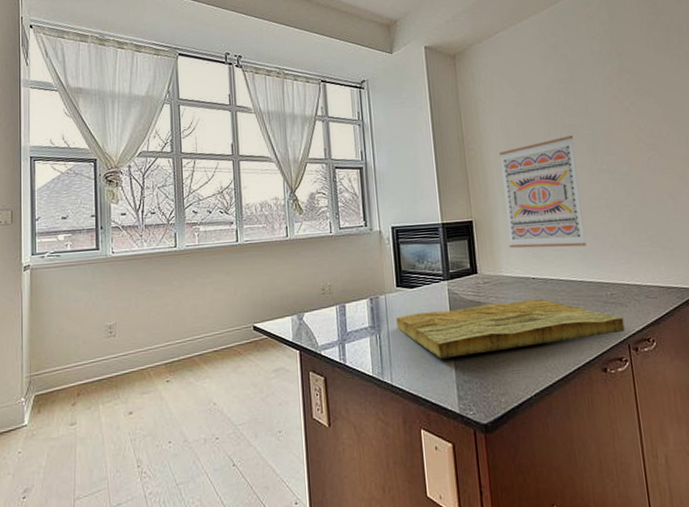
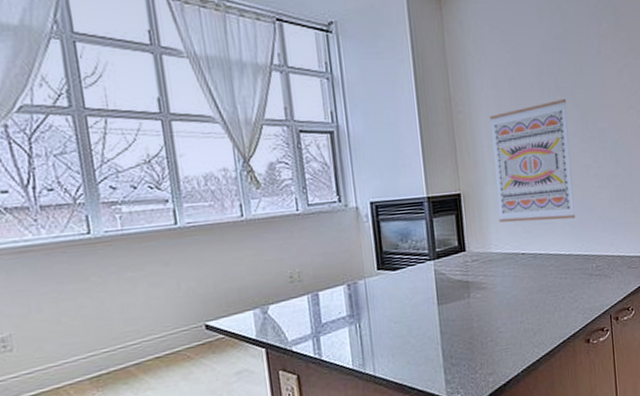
cutting board: present [396,299,625,359] -> none [378,274,608,344]

